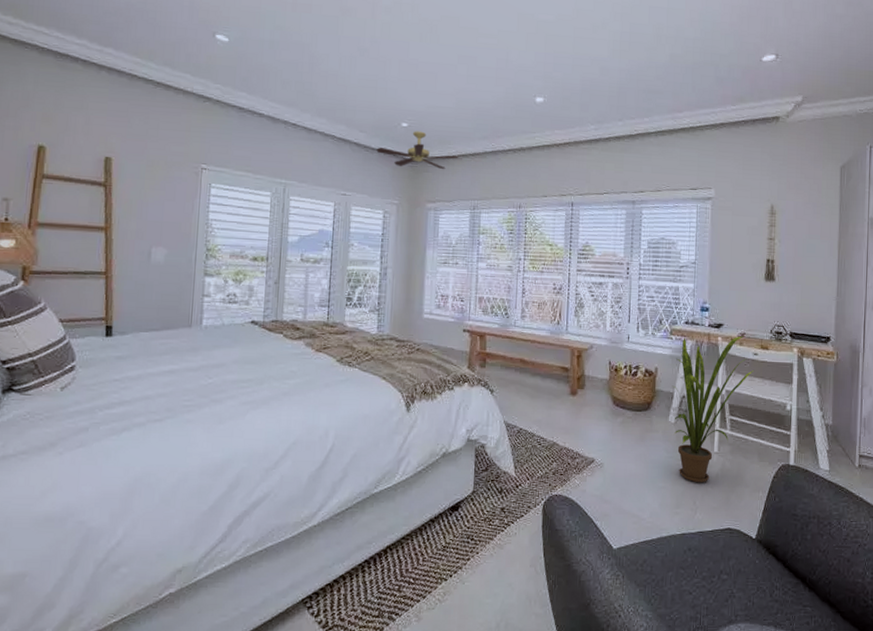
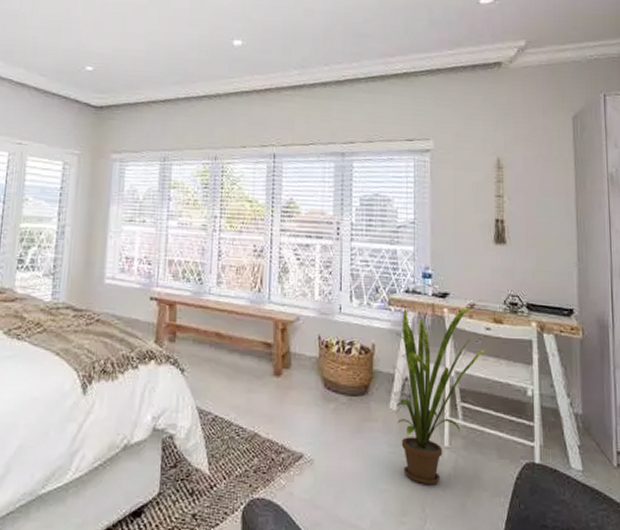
ceiling fan: present [376,131,459,169] -> none [57,75,148,117]

